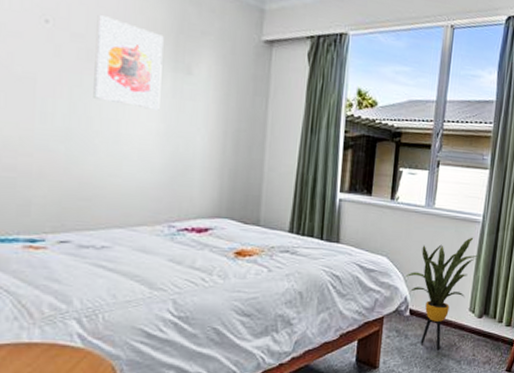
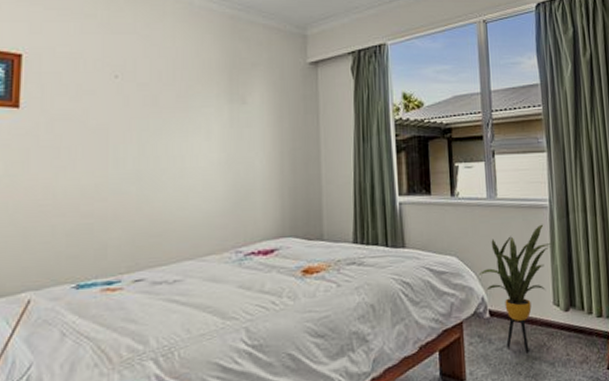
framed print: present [93,15,164,110] -> none [159,64,219,142]

